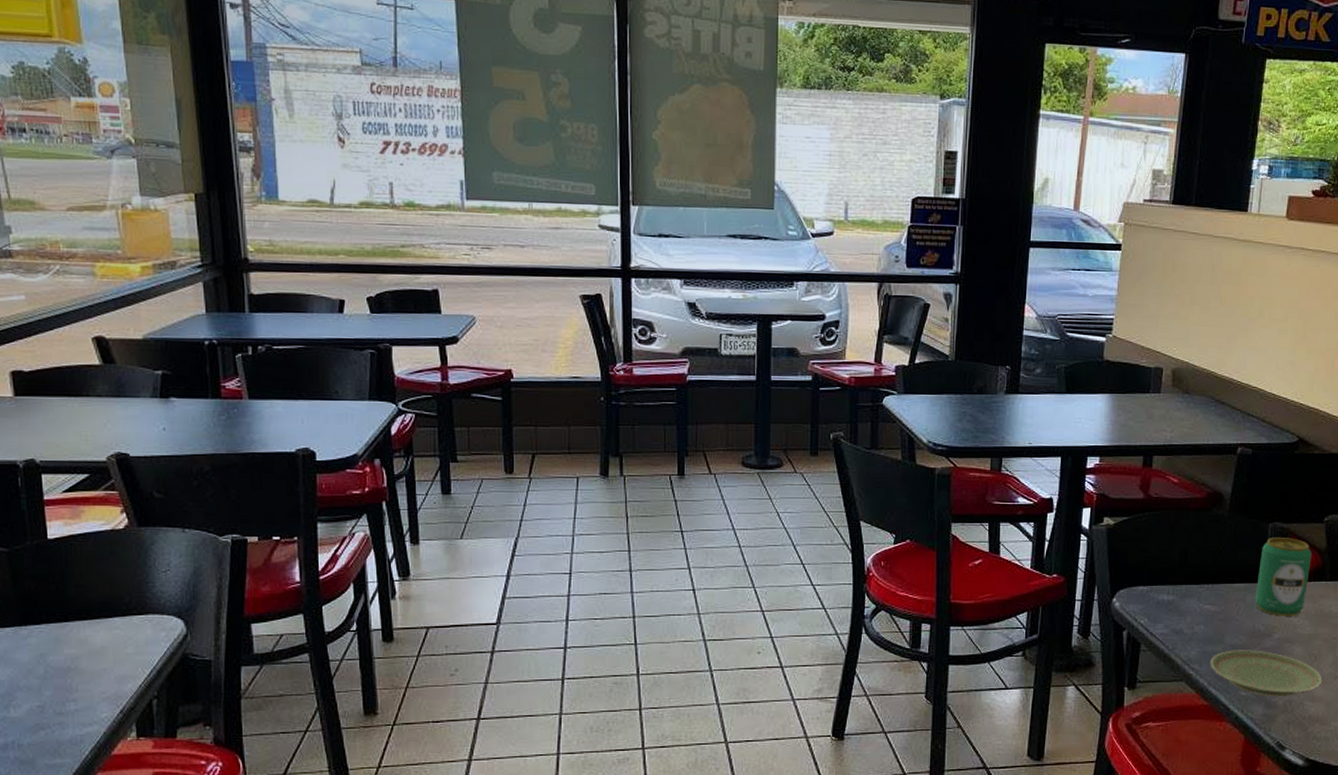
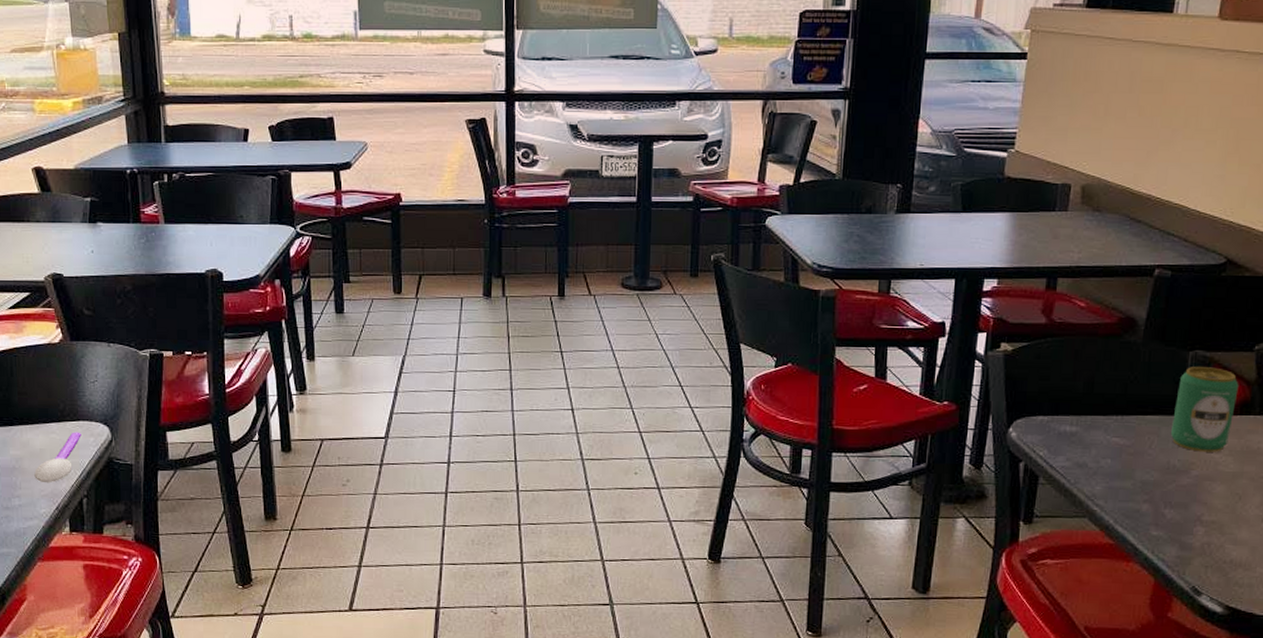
spoon: none [94,626,151,683] -> present [34,432,81,482]
plate: present [1210,650,1323,698] -> none [1117,486,1248,539]

